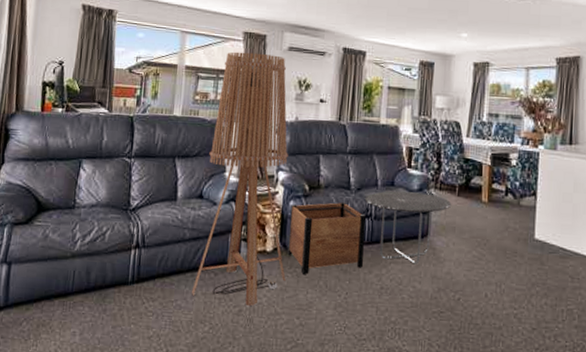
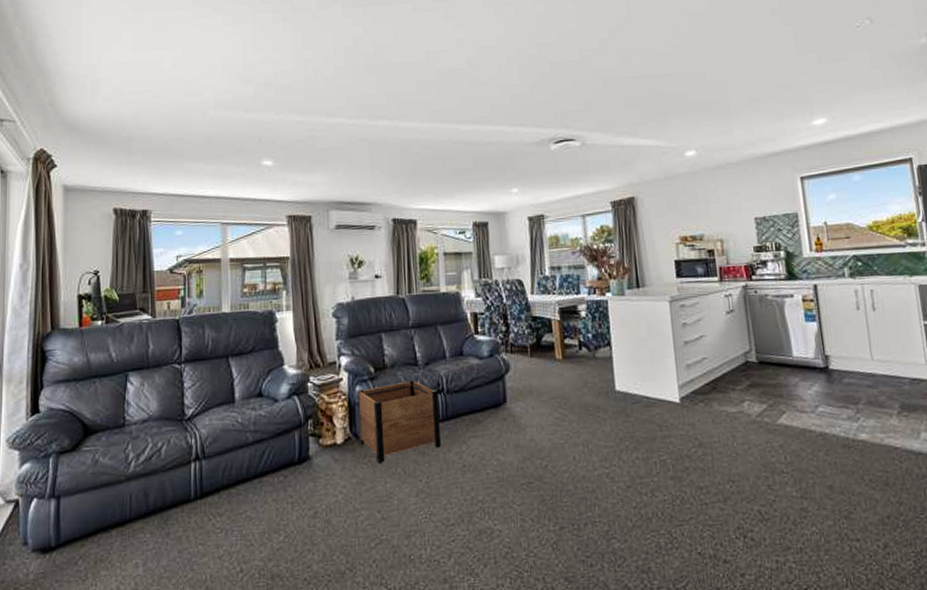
floor lamp: present [192,51,288,306] -> none [261,235,361,506]
side table: present [365,191,452,265] -> none [435,358,526,436]

